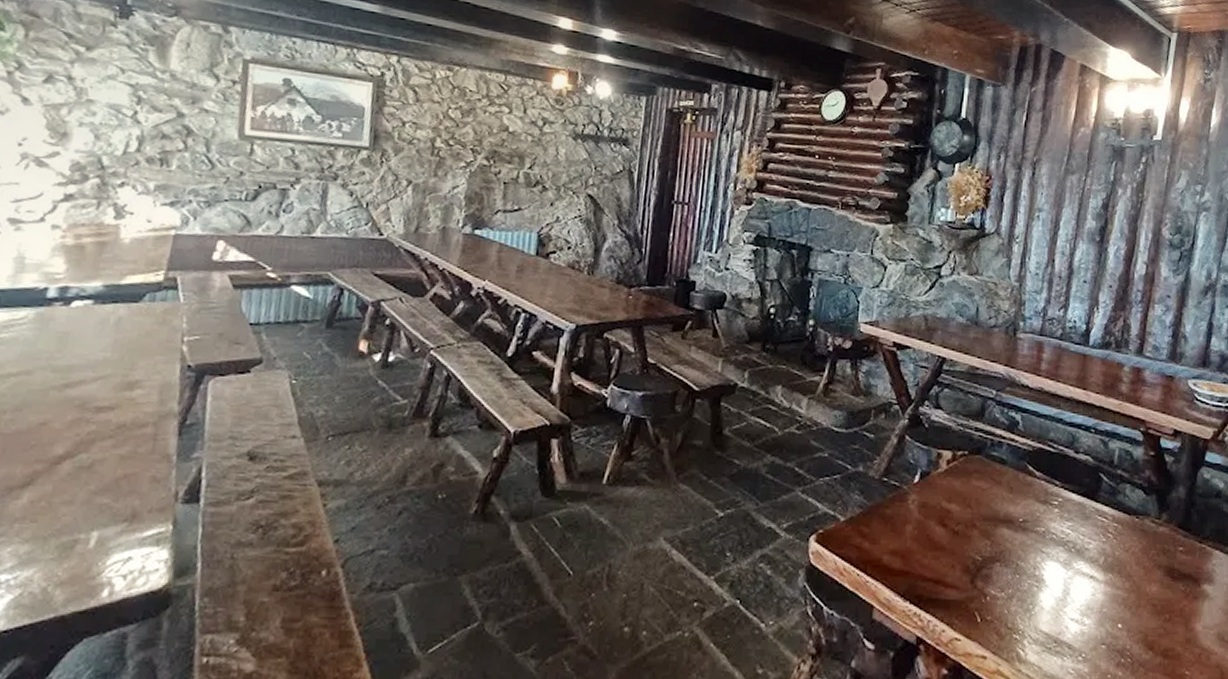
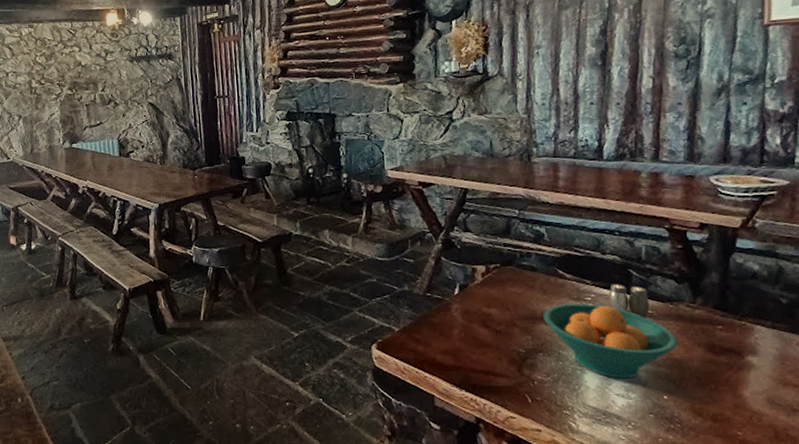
fruit bowl: none [1006,505,1139,601] -> present [543,303,678,379]
salt and pepper shaker: none [1075,488,1116,530] -> present [608,283,650,317]

